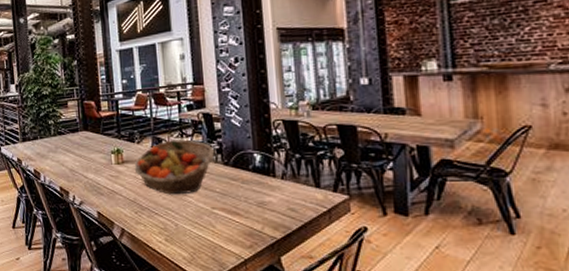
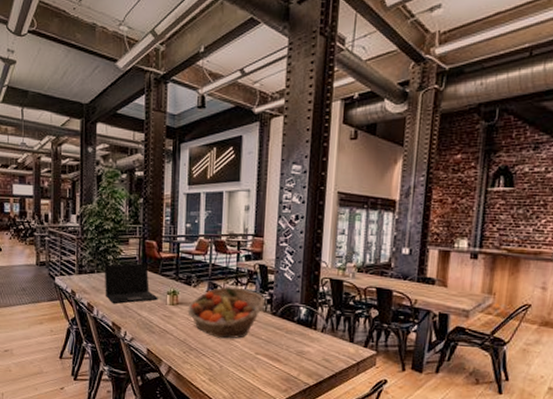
laptop: none [46,125,103,168] -> present [104,263,158,304]

